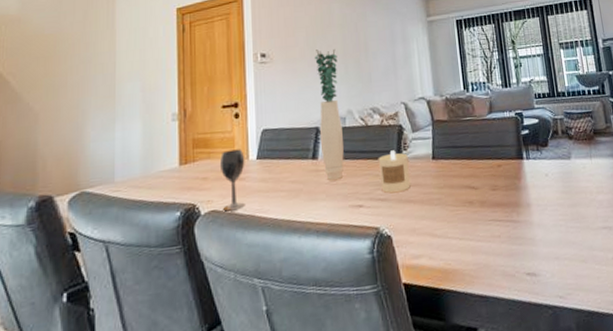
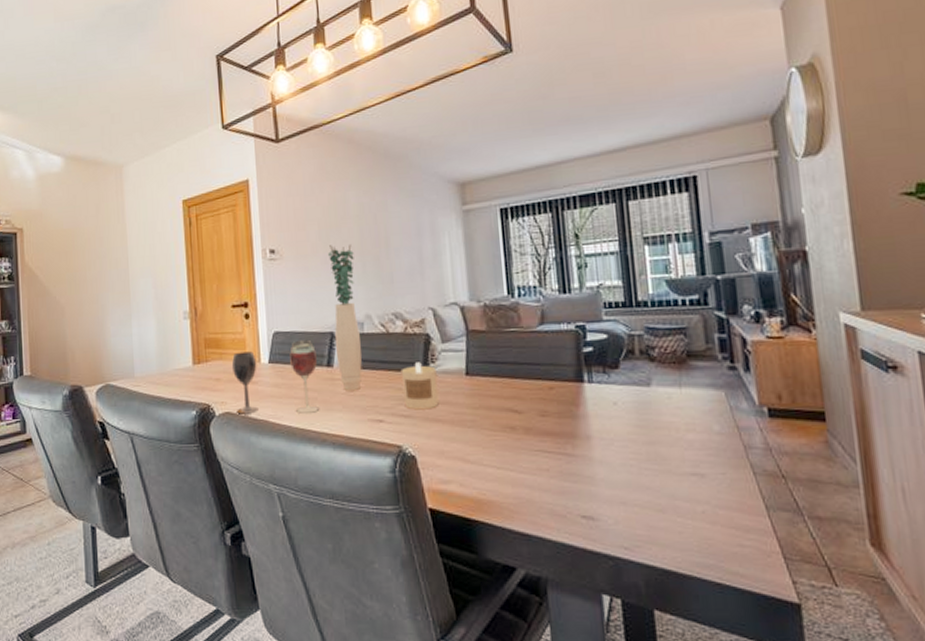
wineglass: none [277,135,304,207] -> present [290,339,319,415]

